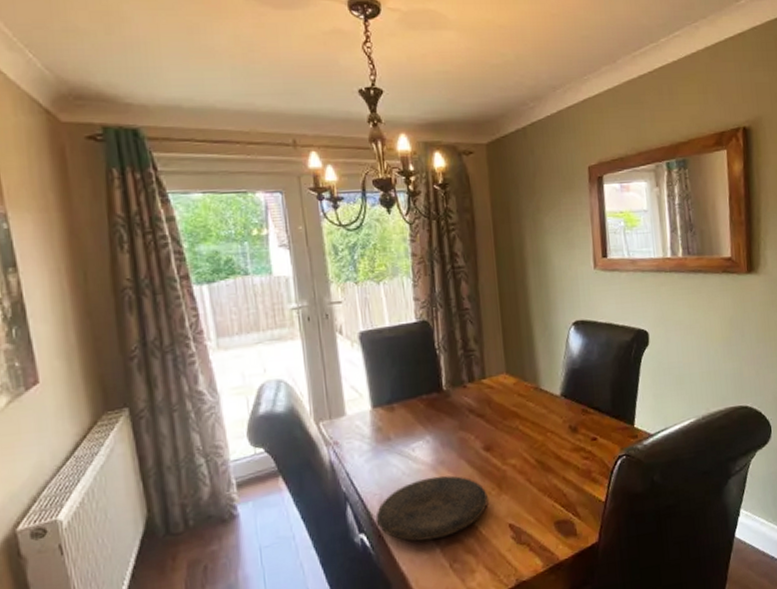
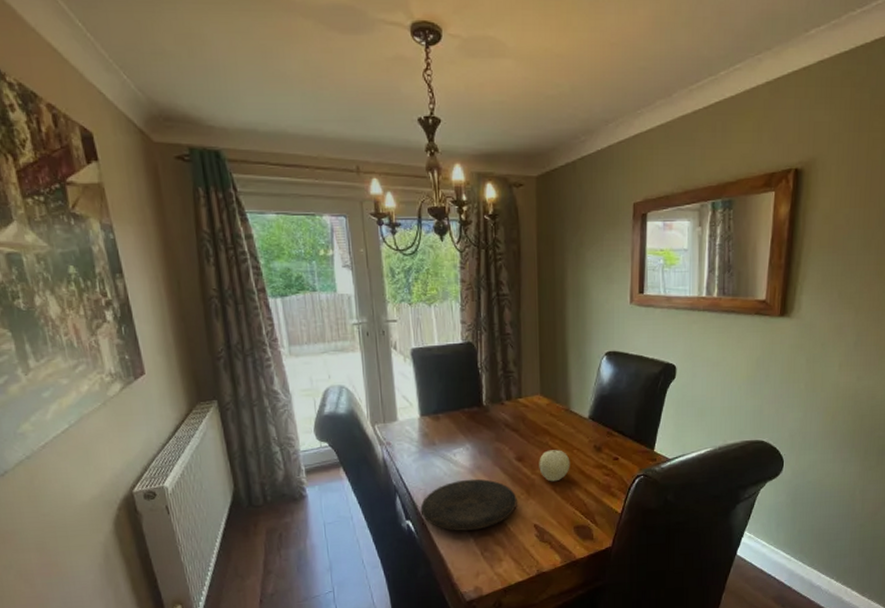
fruit: none [509,434,545,472] -> present [539,450,570,482]

